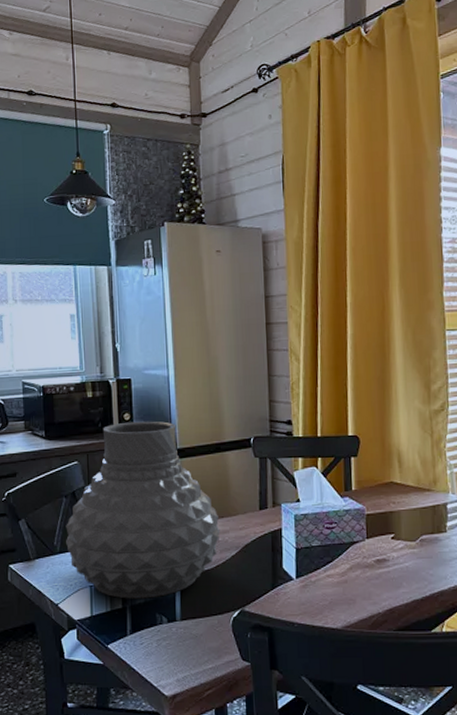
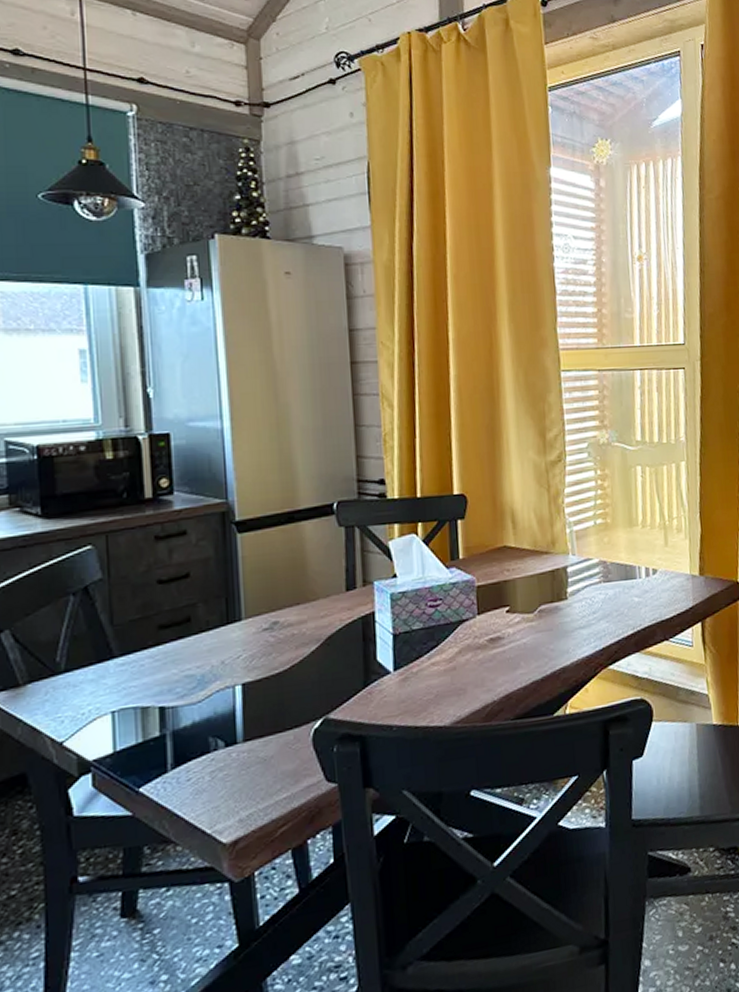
vase: present [65,421,220,599] -> none [73,487,295,724]

